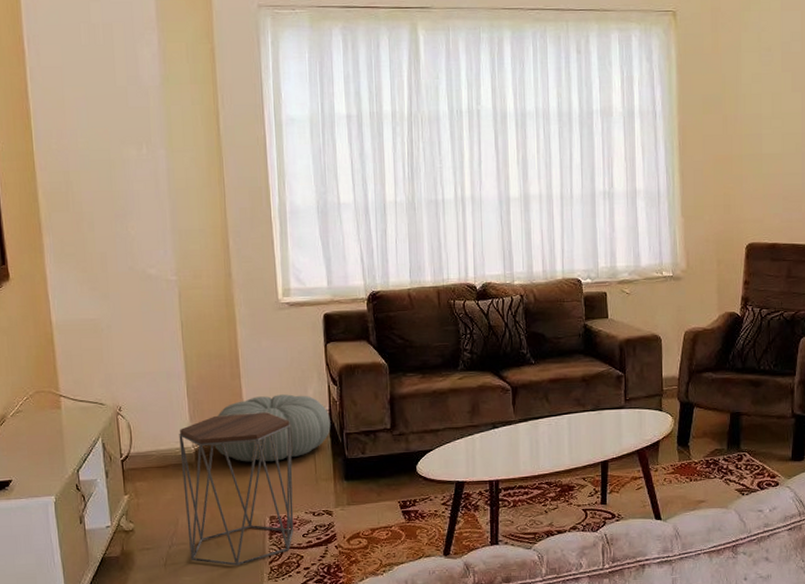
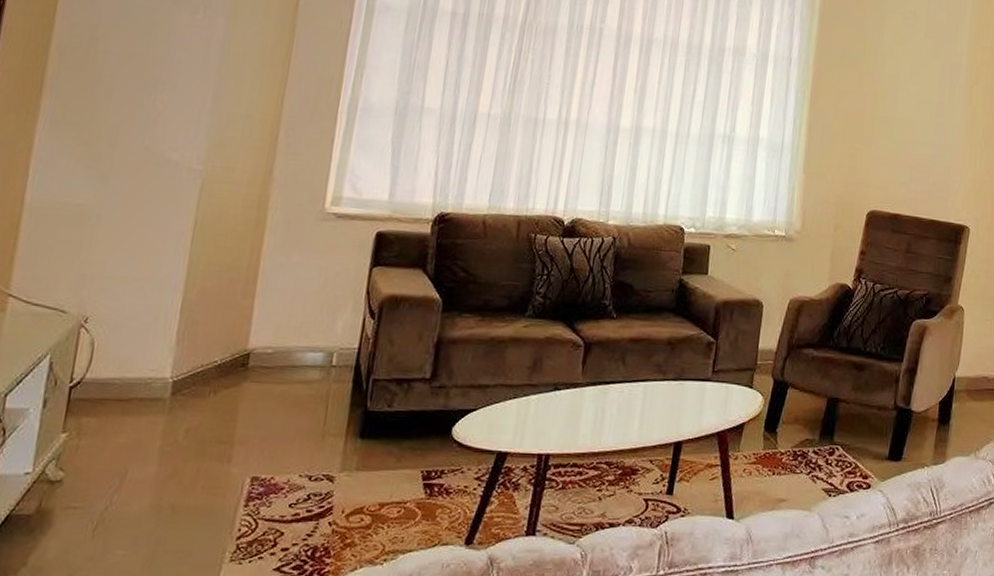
side table: present [179,412,294,566] -> none [131,341,307,539]
pouf: present [214,394,331,462] -> none [199,322,358,406]

